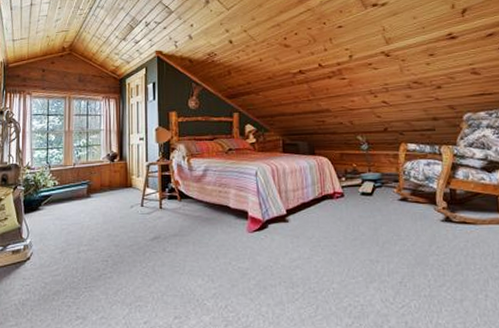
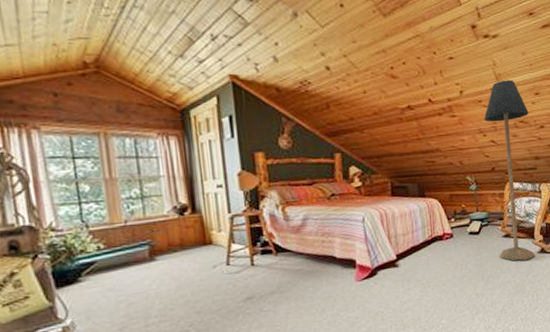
floor lamp: none [374,43,439,228] -> present [484,80,535,261]

